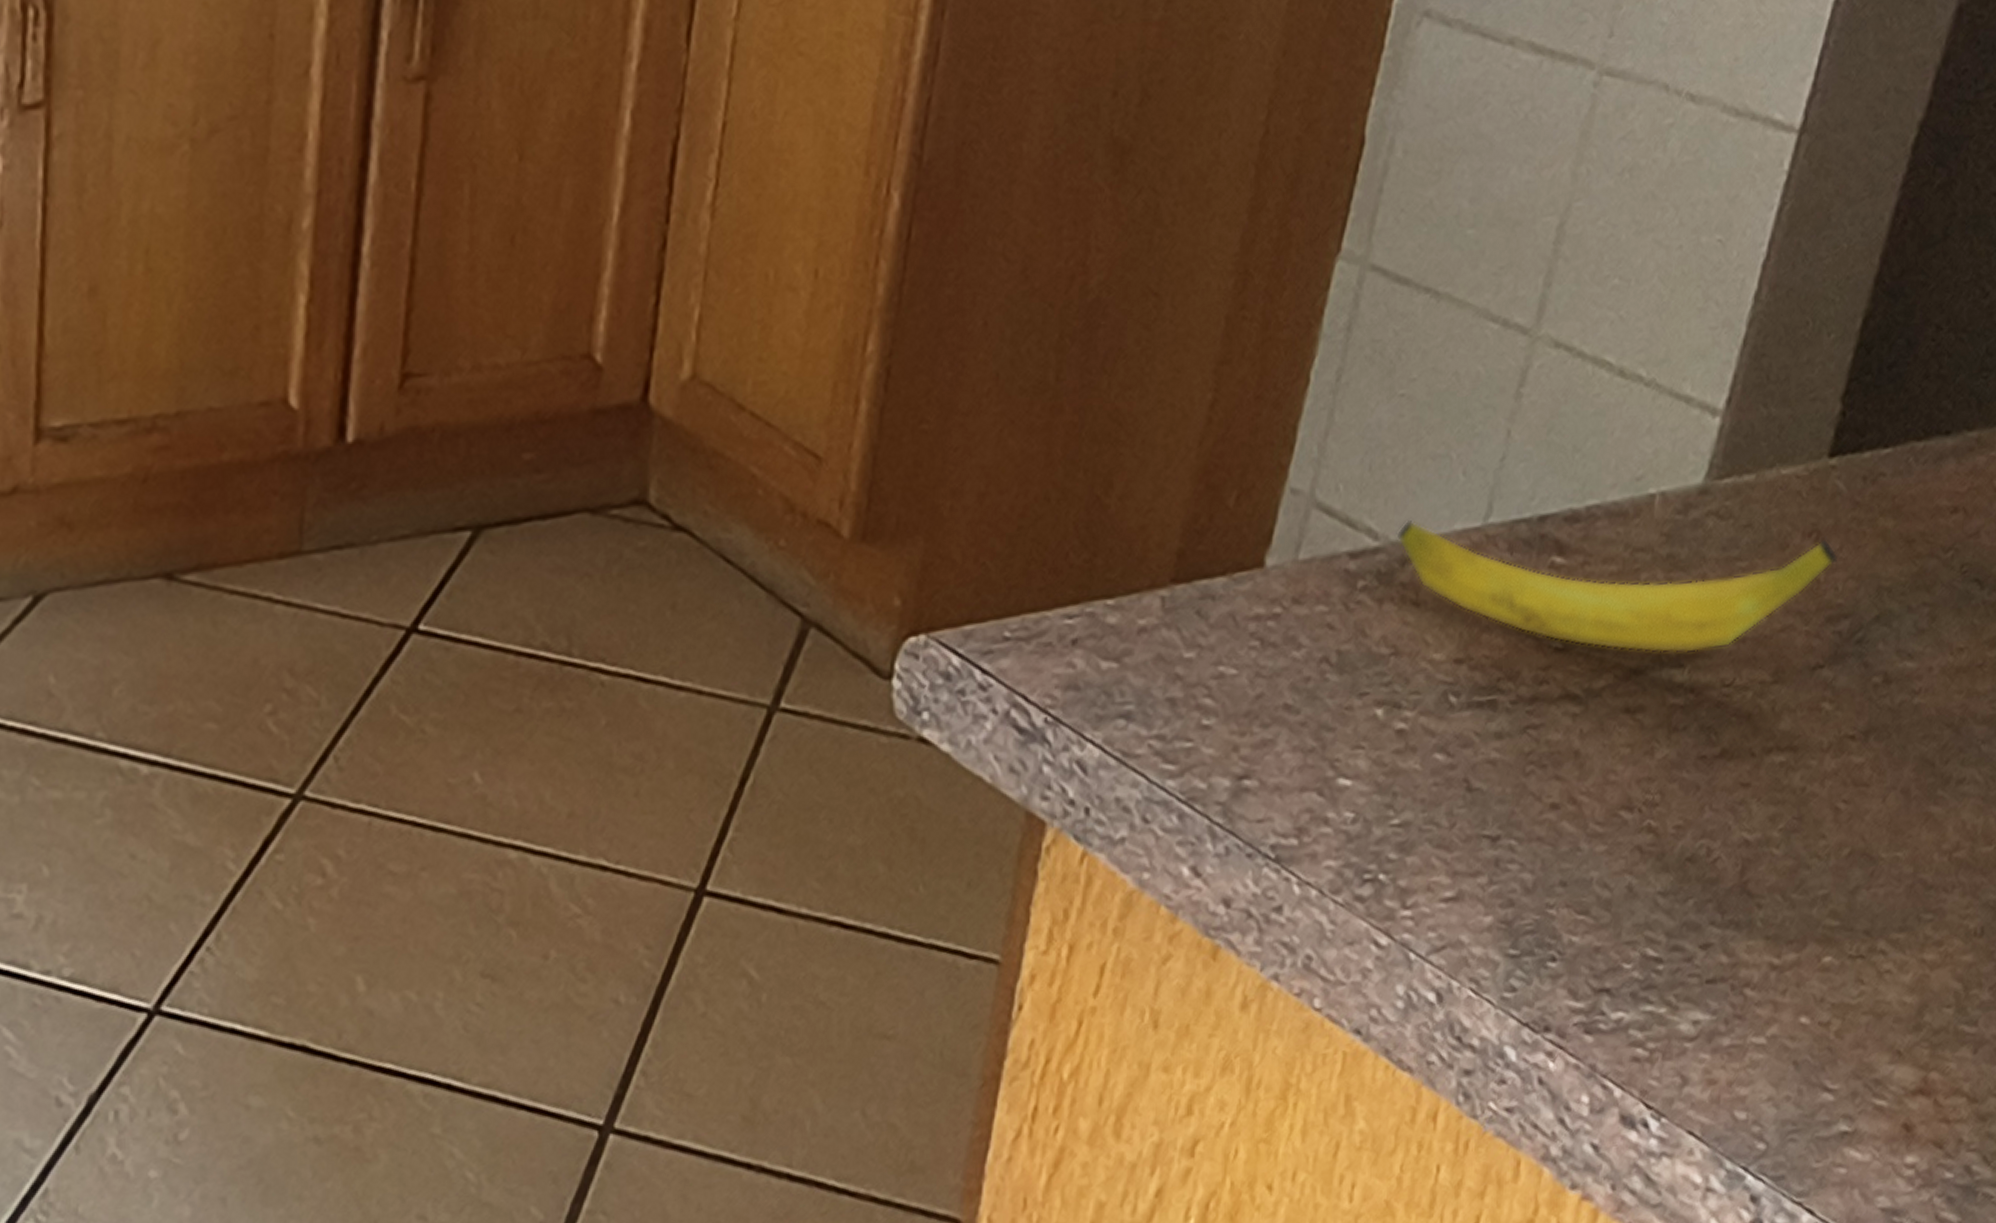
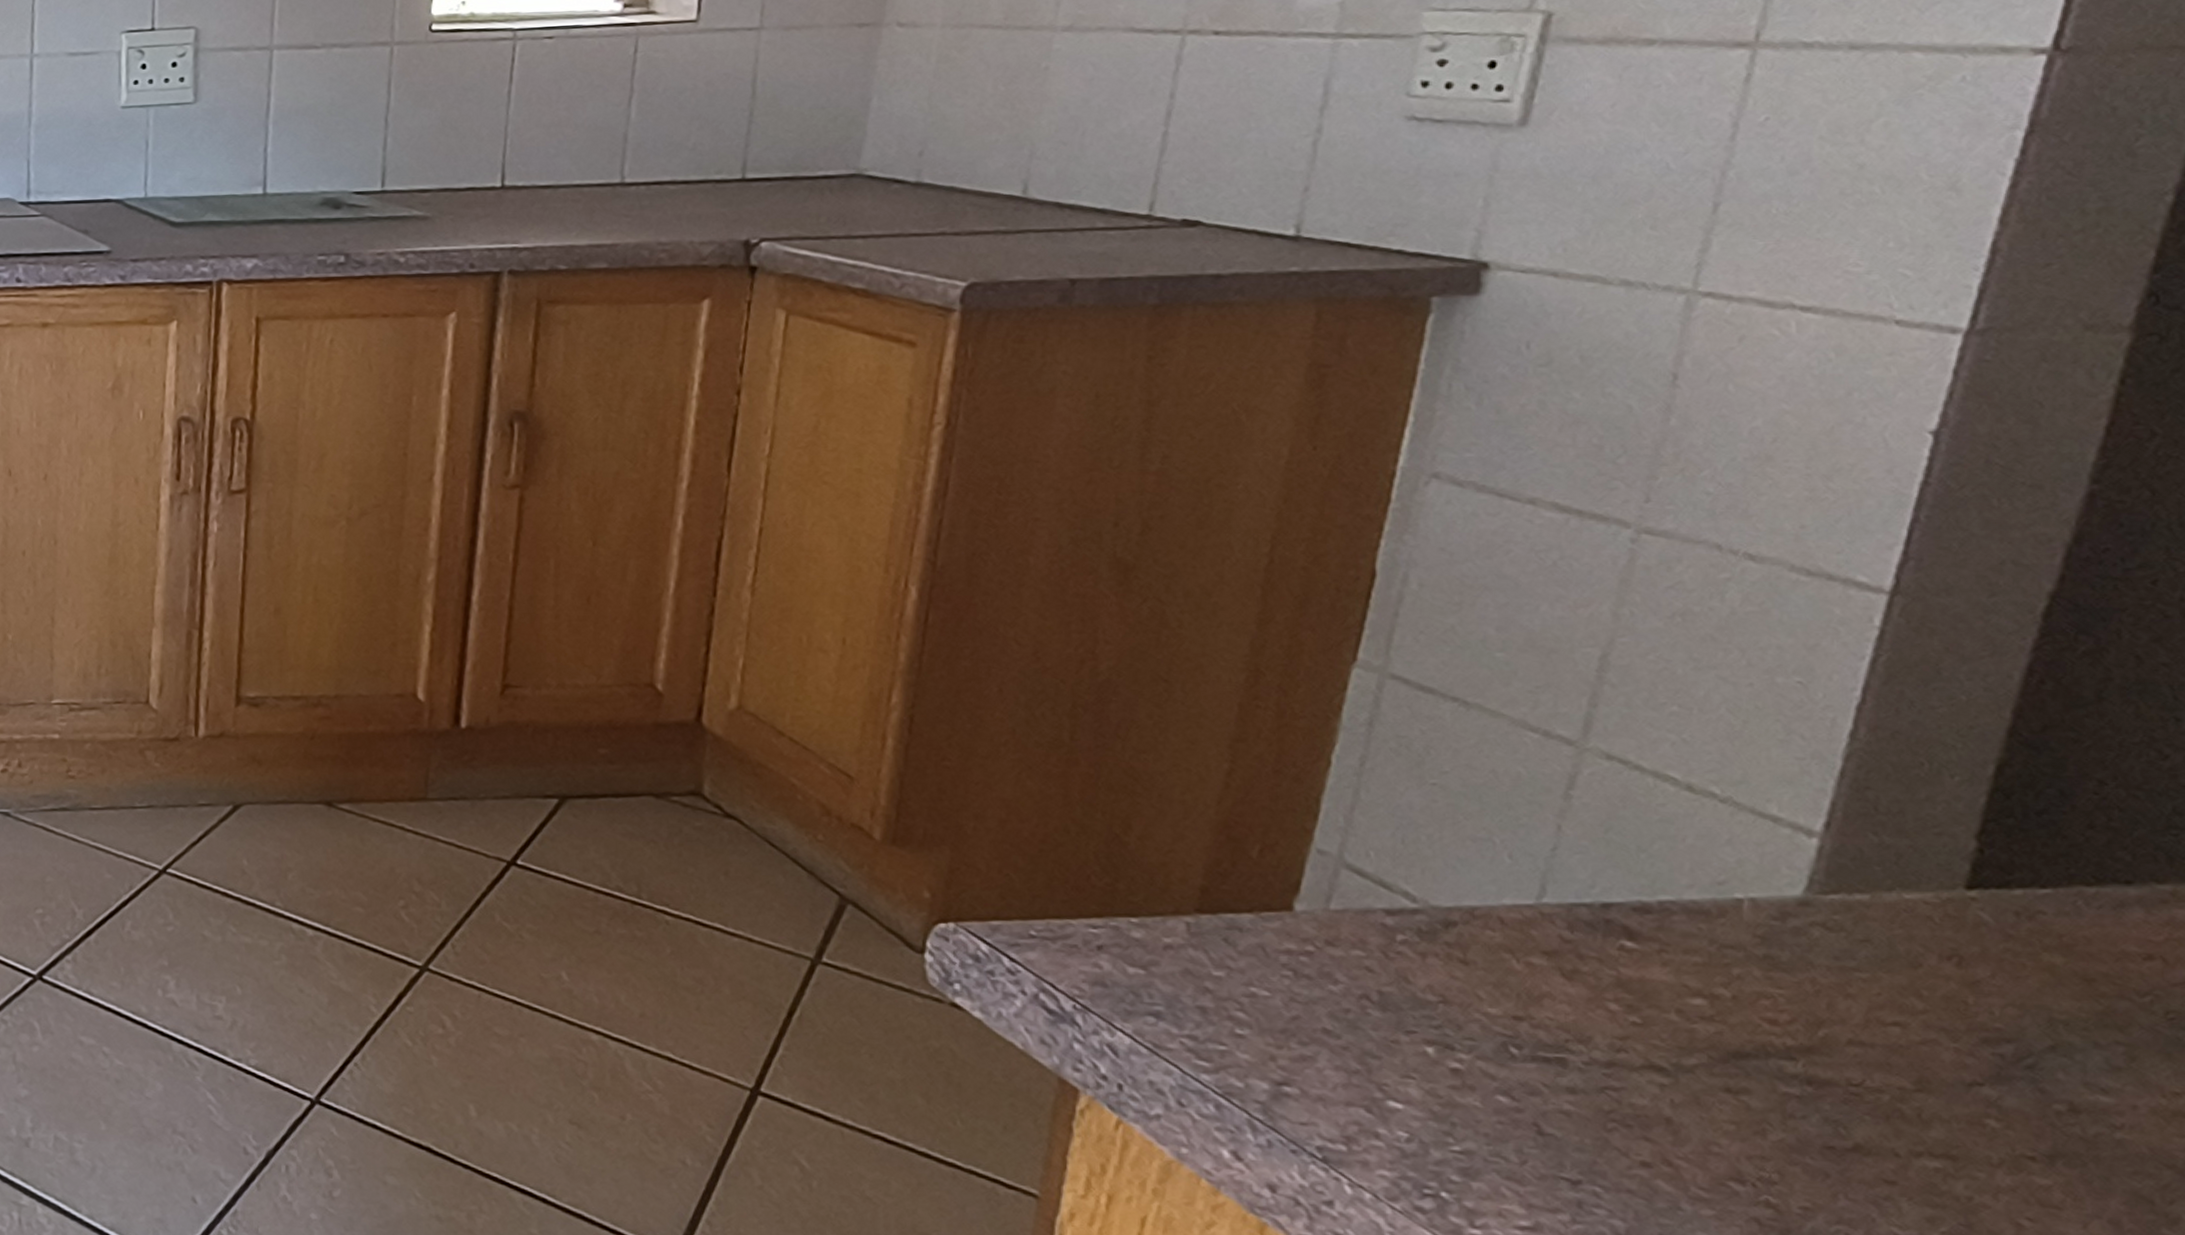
banana: present [1396,519,1838,654] -> none [1436,889,1991,1050]

